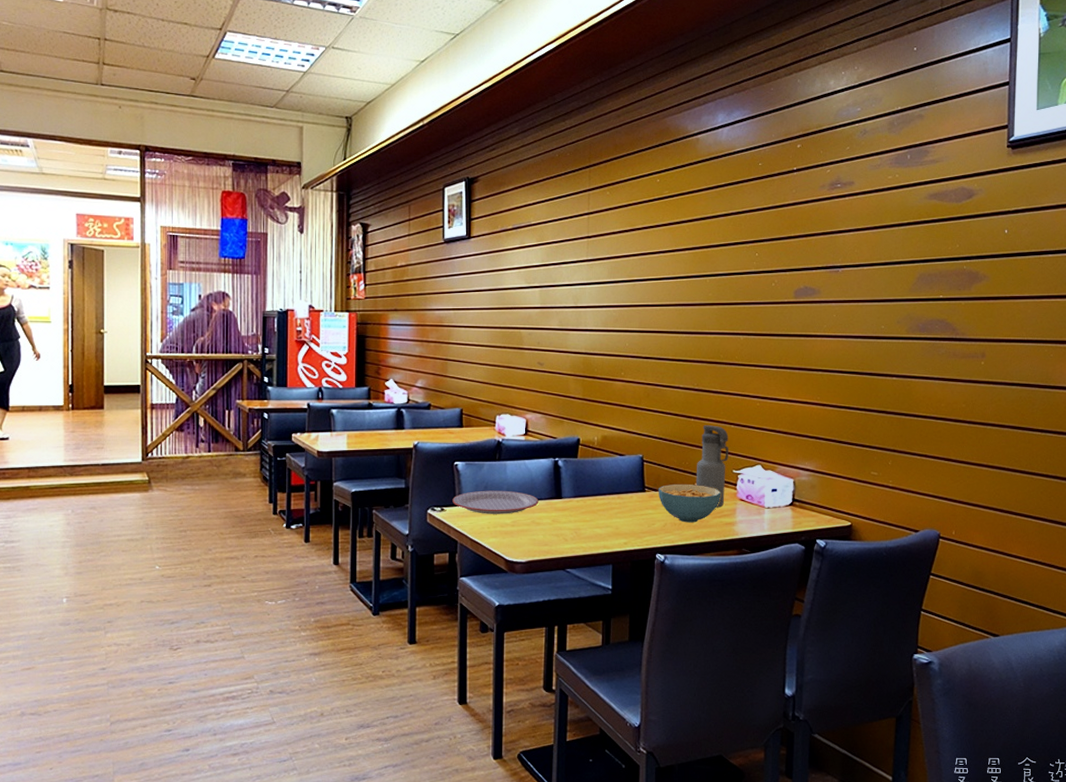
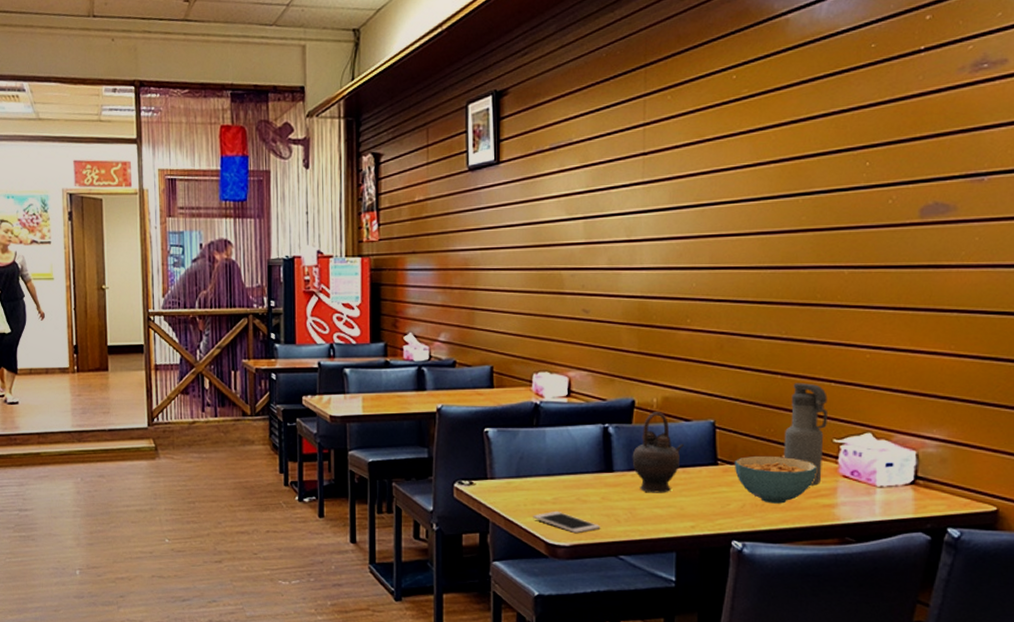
plate: present [452,490,539,514] -> none [482,461,585,490]
cell phone: none [495,532,552,551] -> present [533,510,601,534]
teapot: none [577,448,619,516] -> present [632,412,684,493]

